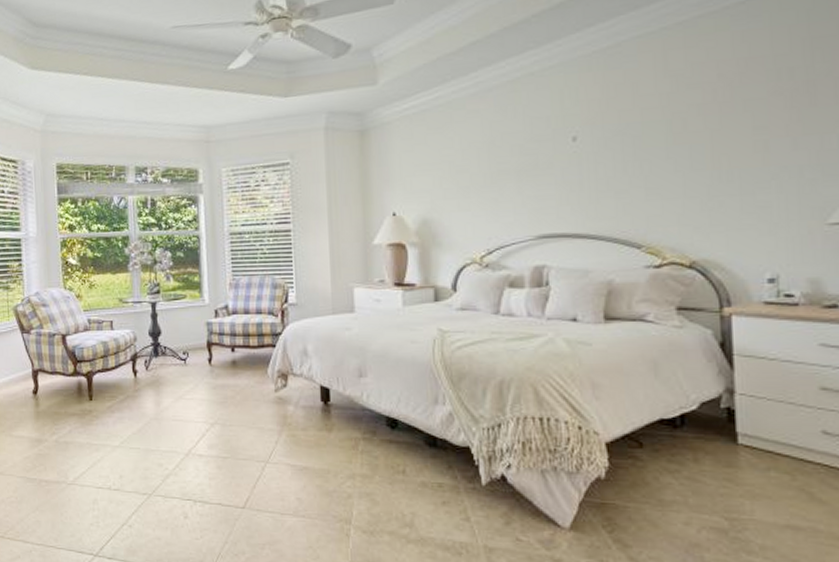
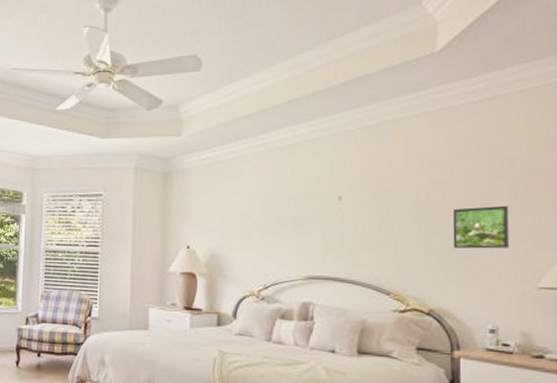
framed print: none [716,127,792,185] -> present [452,205,510,249]

